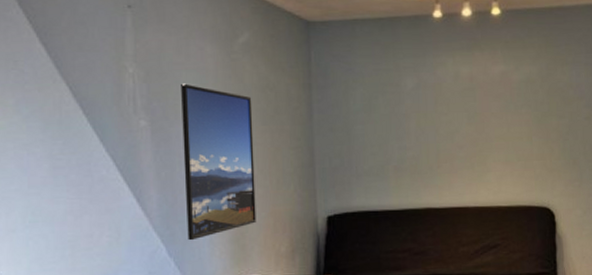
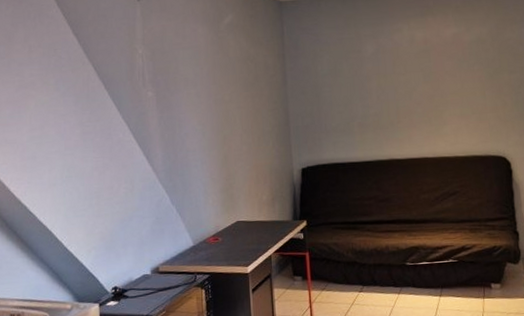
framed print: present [181,83,256,241] -> none [179,60,242,191]

